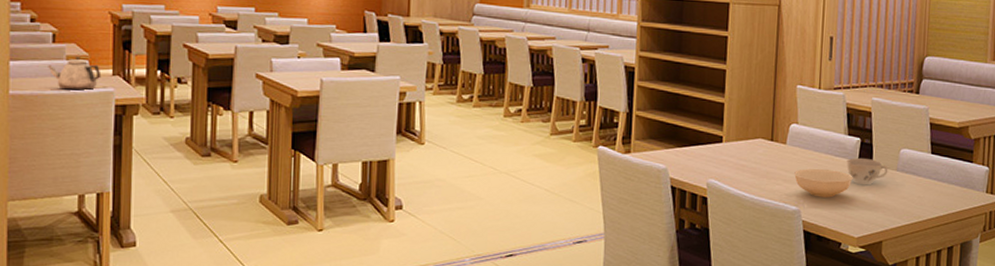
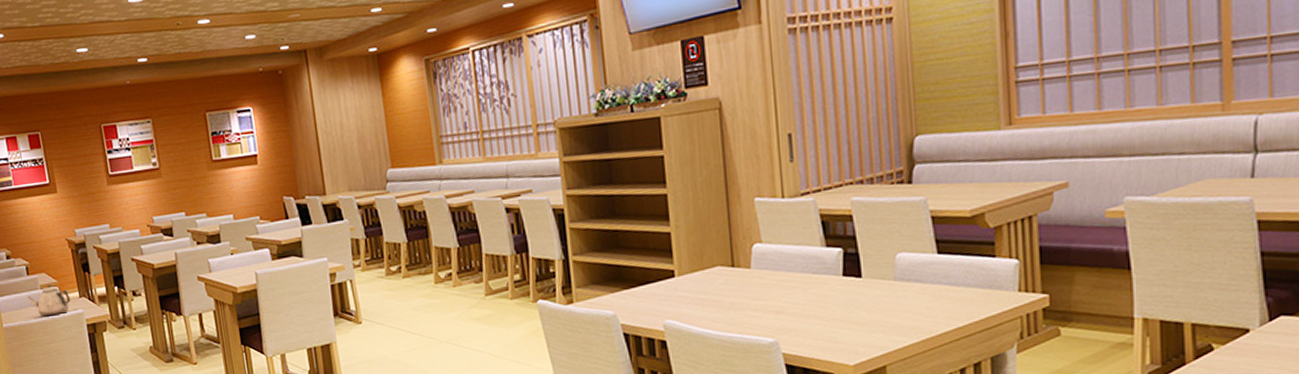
bowl: present [794,168,853,198] -> none [765,290,839,324]
teacup: present [846,157,888,186] -> none [828,270,883,304]

